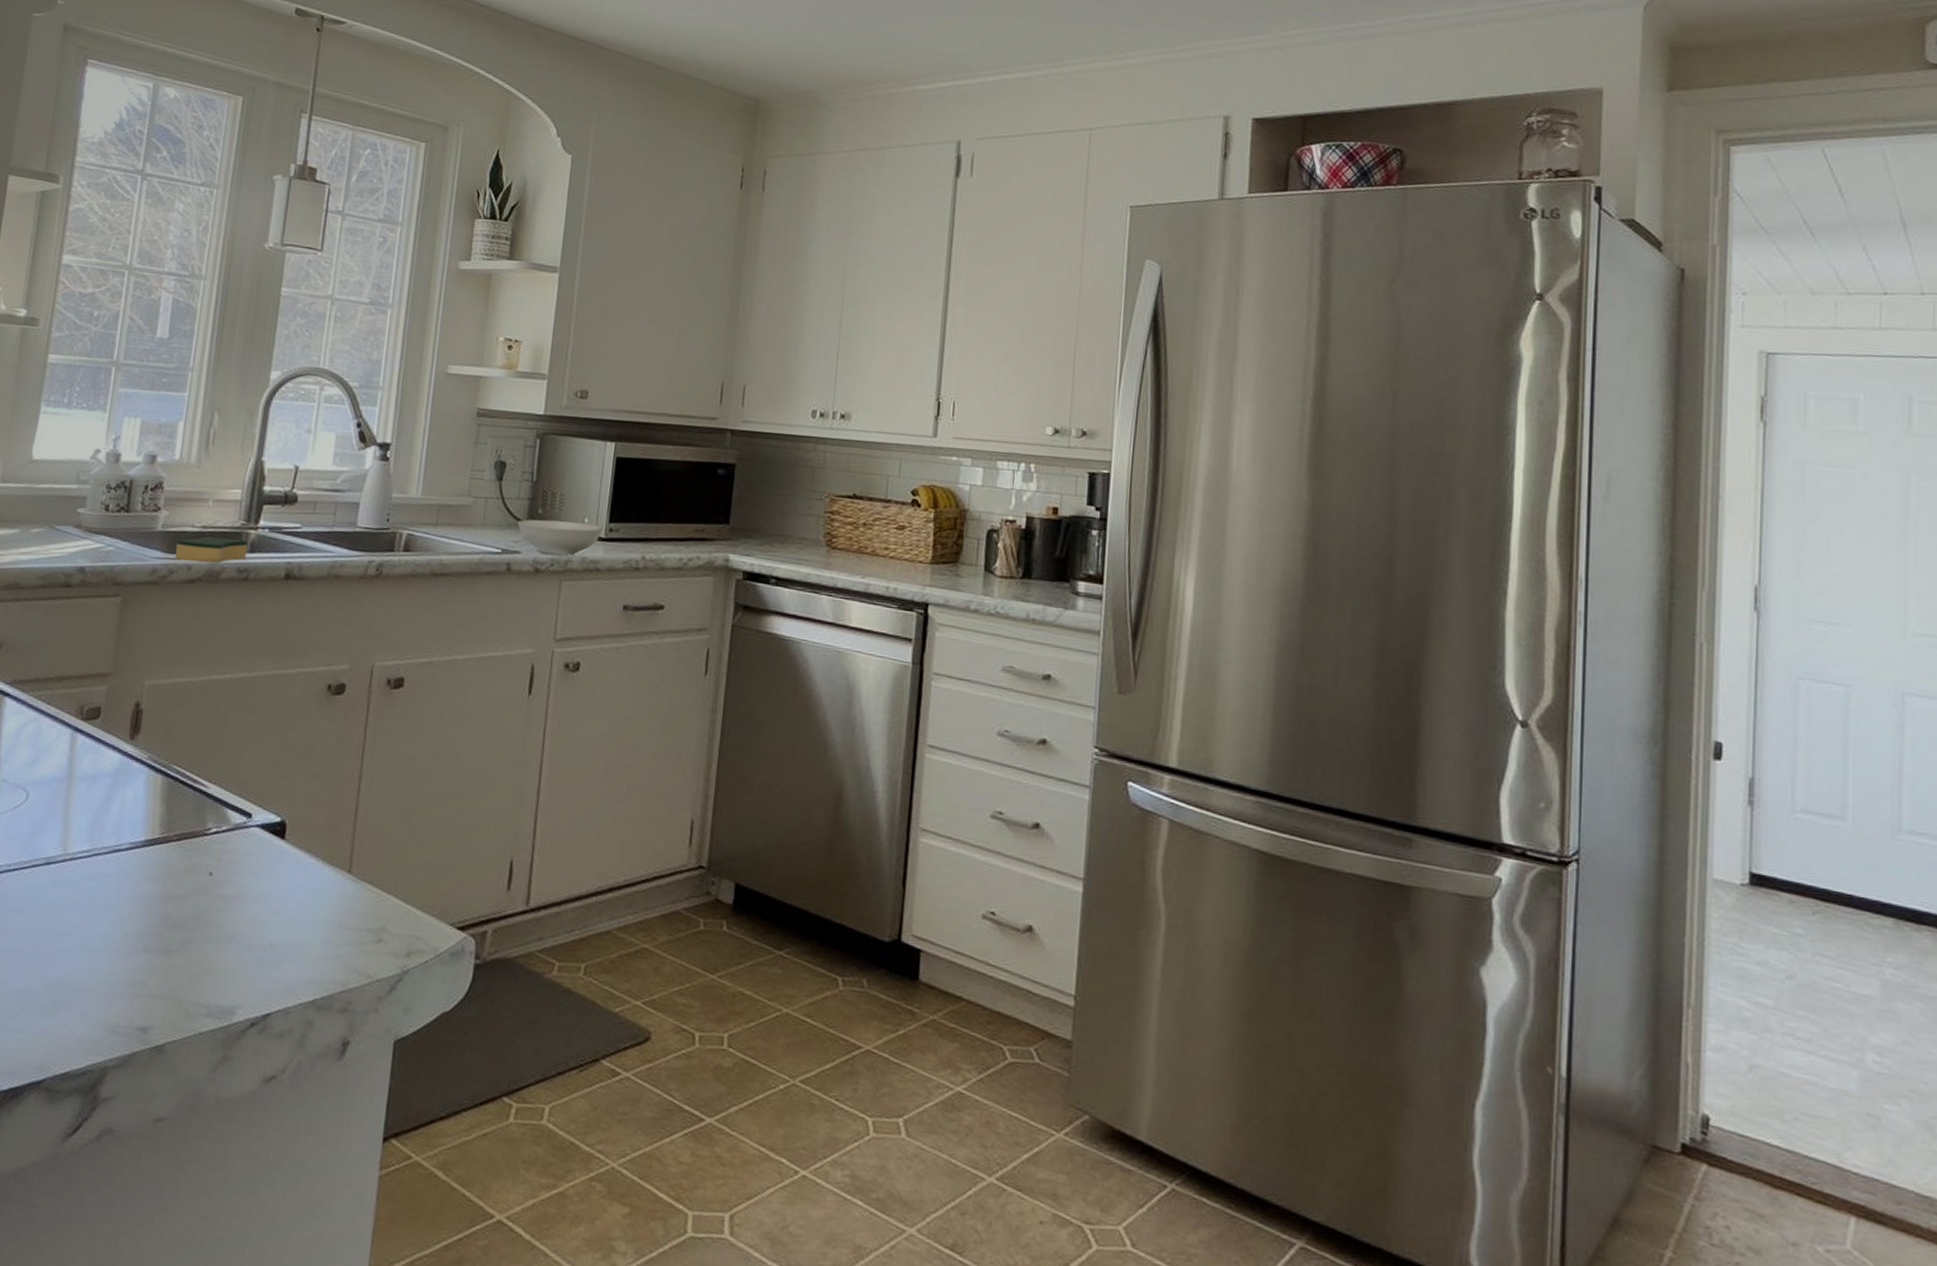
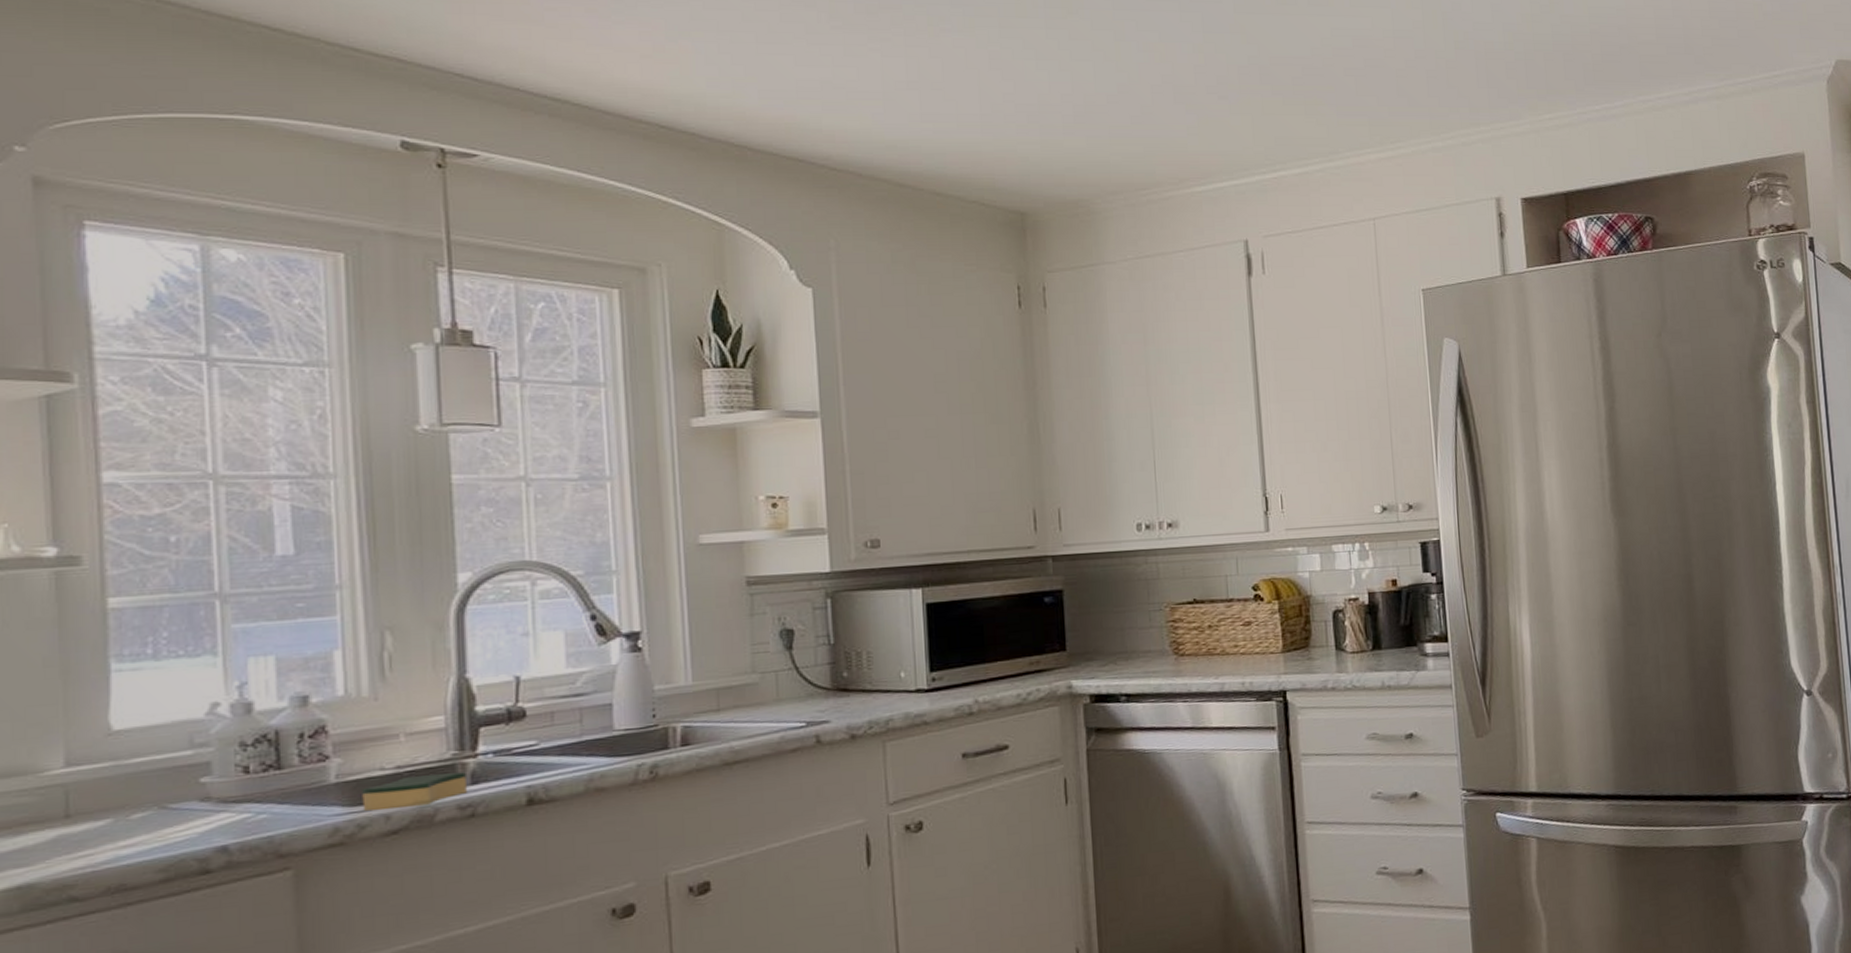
bowl: present [517,519,603,556] -> none [819,677,923,718]

